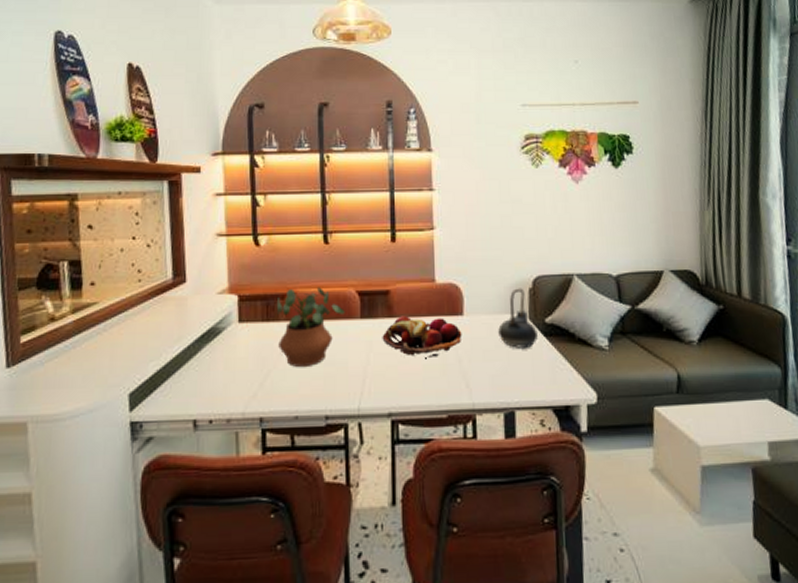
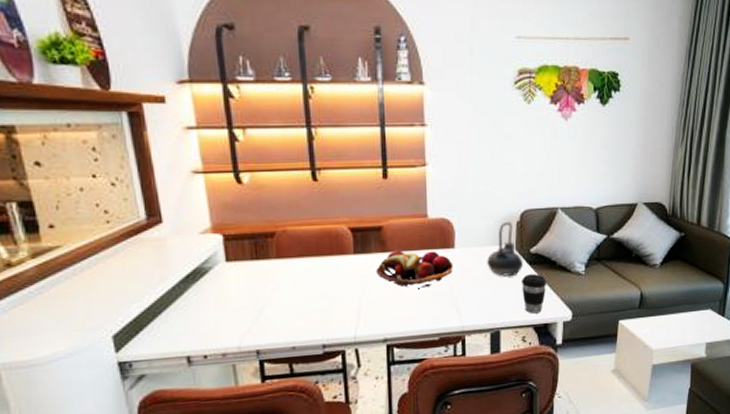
potted plant: present [276,287,345,367] -> none [265,224,338,302]
coffee cup: none [537,347,566,393] -> present [522,274,547,314]

